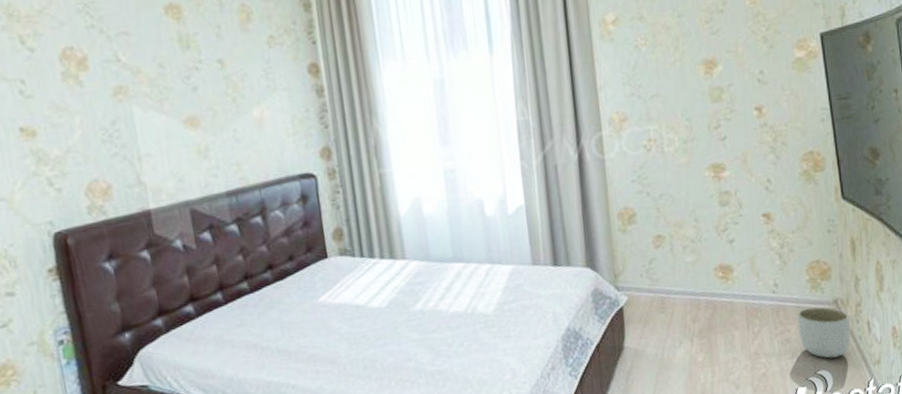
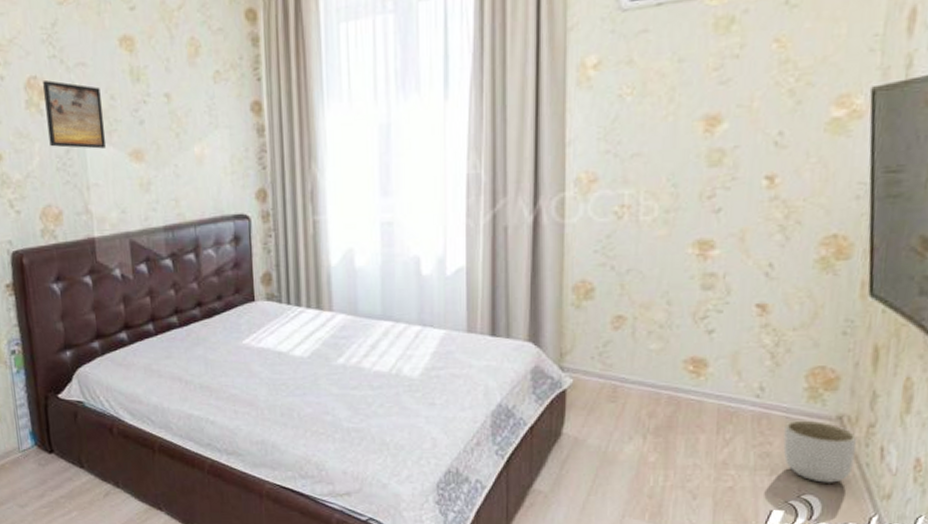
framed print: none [81,51,157,119] -> present [43,80,106,149]

